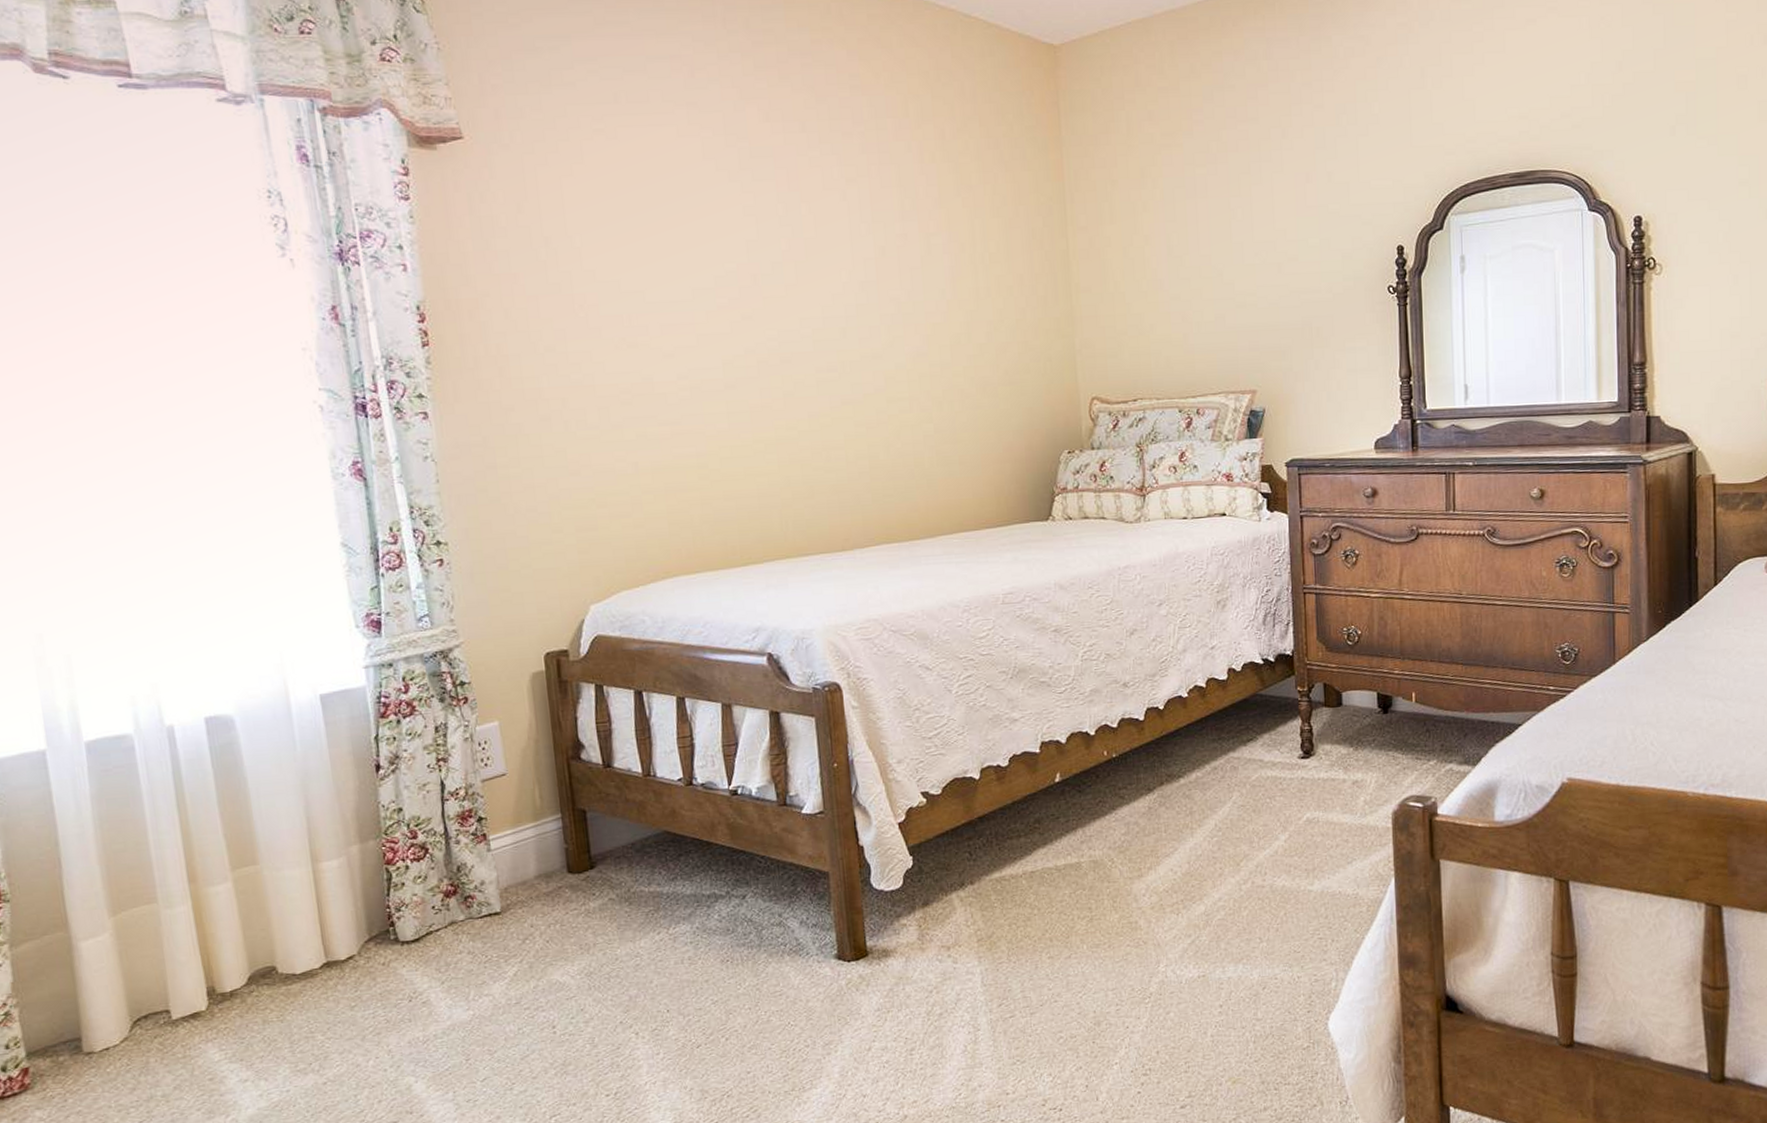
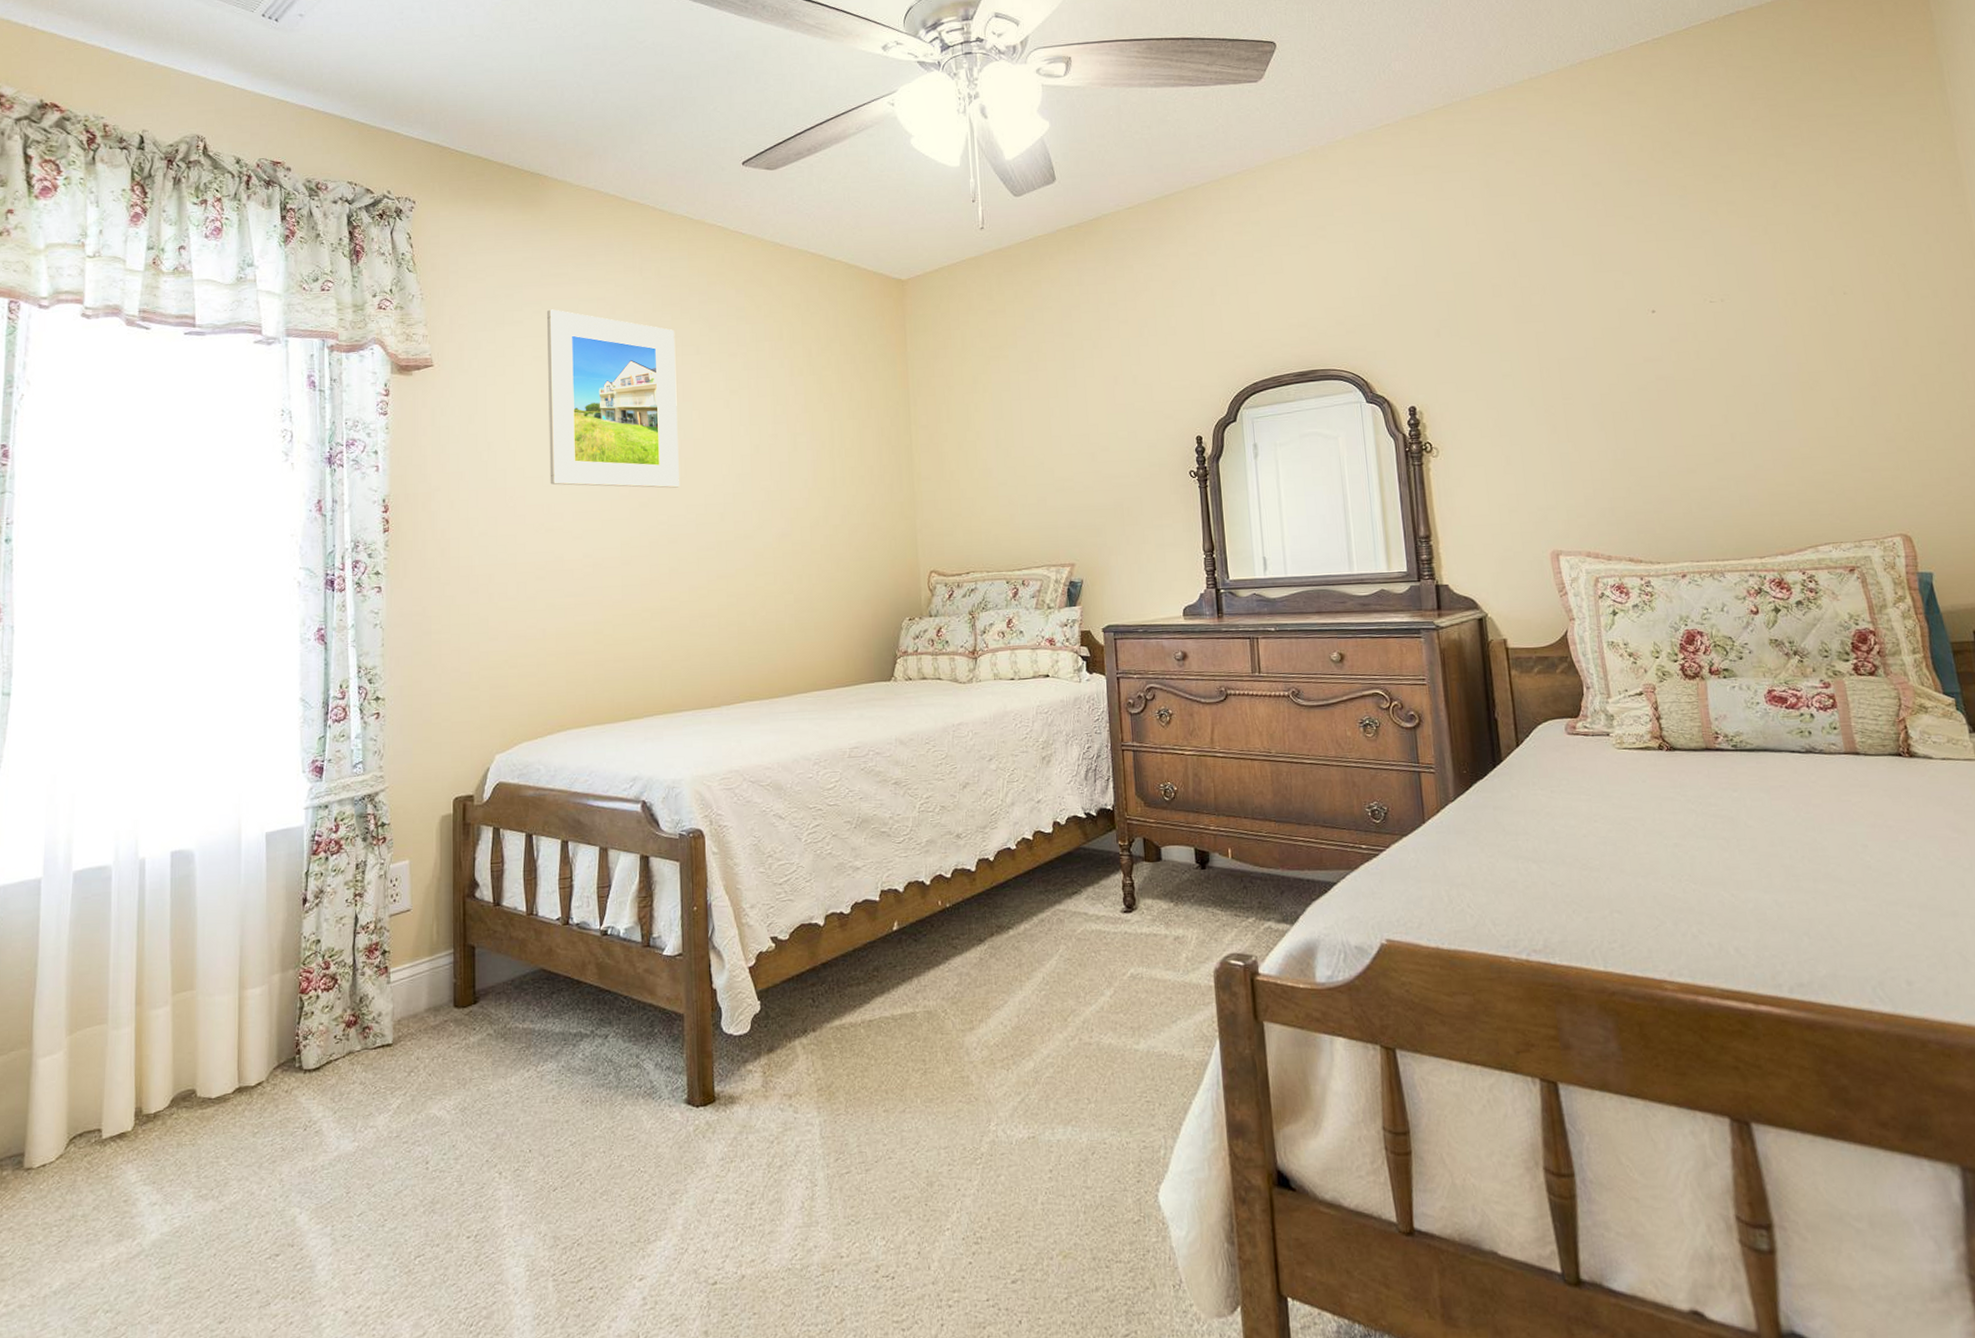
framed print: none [605,68,790,298] -> present [546,309,679,488]

